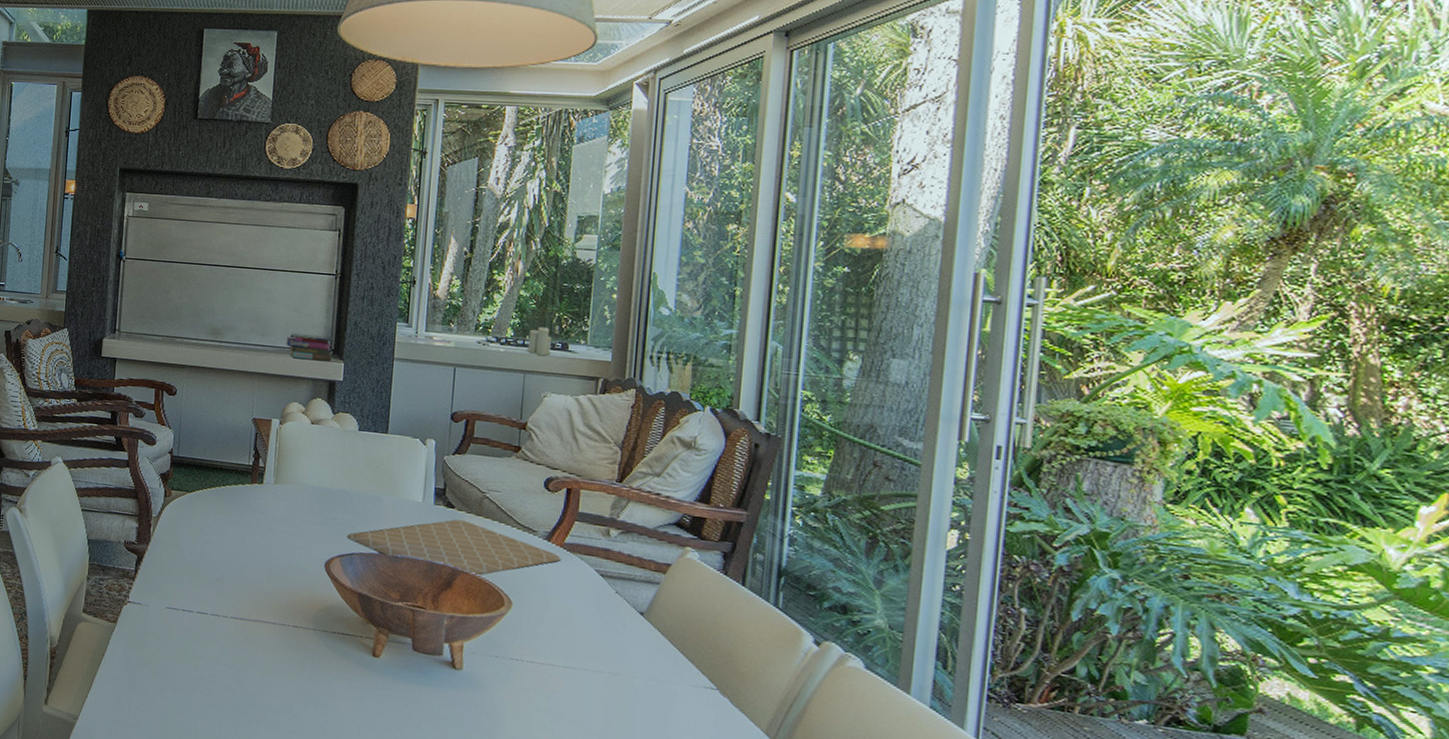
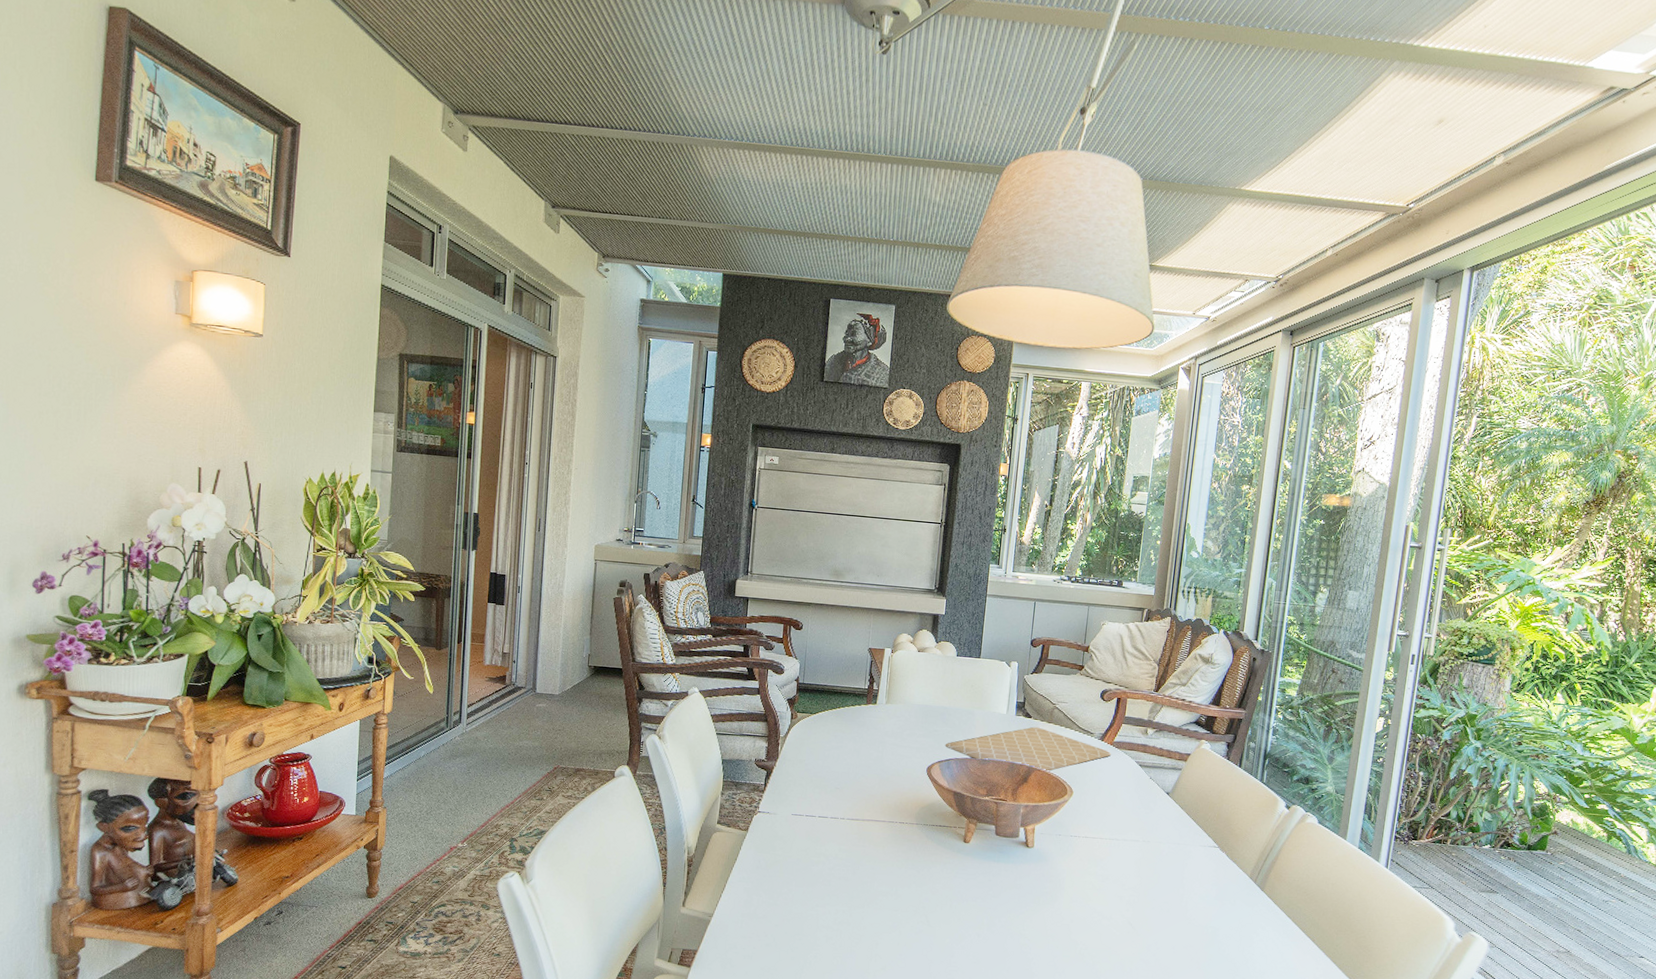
books: present [286,332,332,362] -> none [898,573,937,598]
candle: present [526,326,552,356] -> none [1090,566,1111,592]

